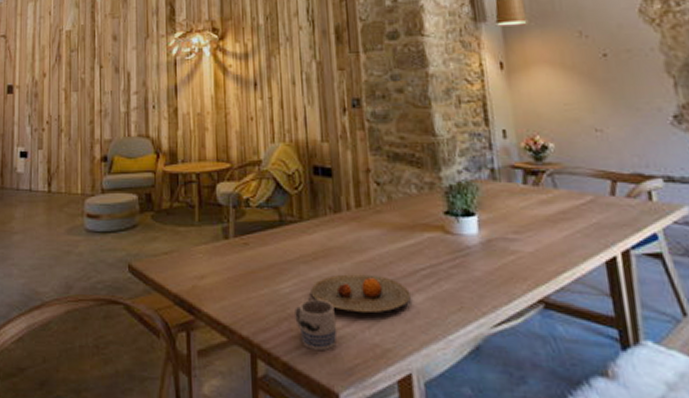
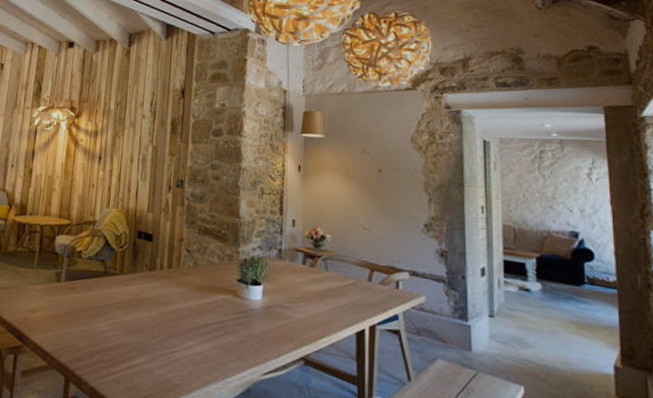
mug: present [295,298,337,350] -> none [105,338,139,381]
plate: present [311,274,411,314] -> none [121,320,201,355]

